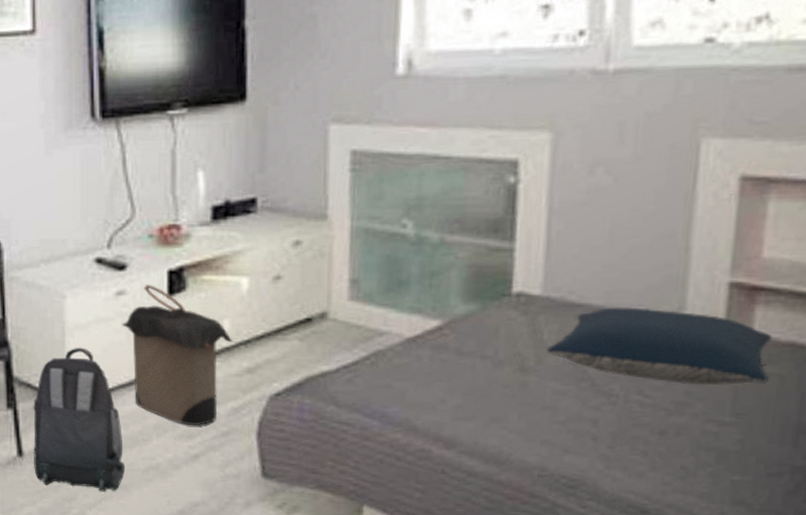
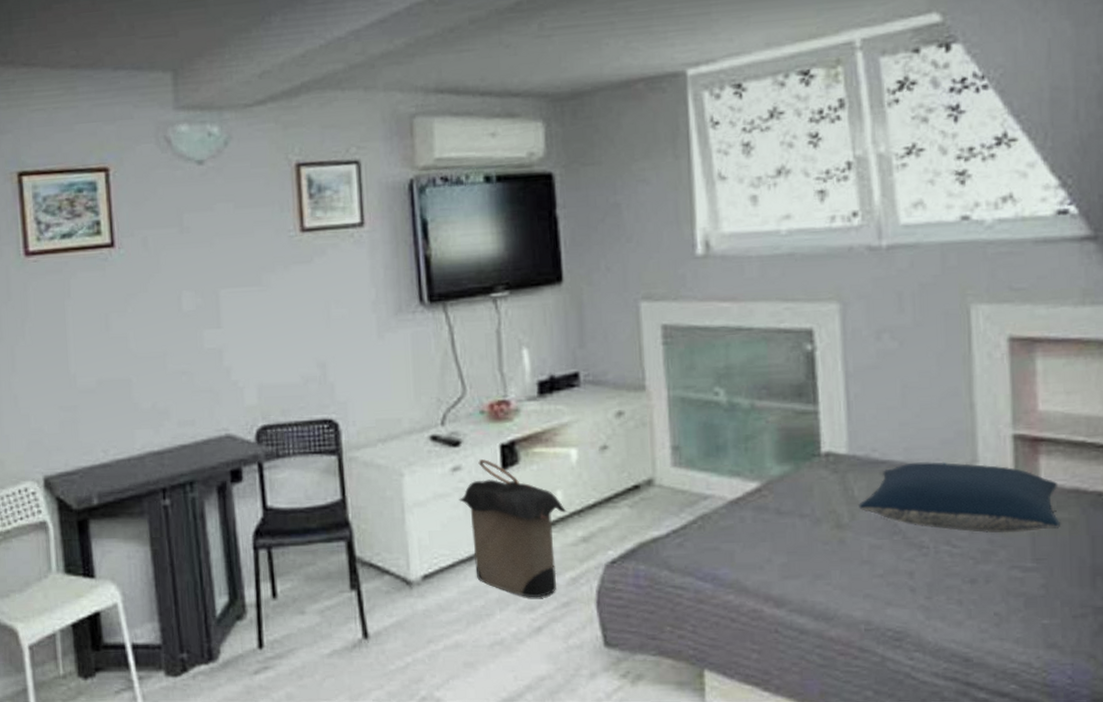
backpack: present [33,347,125,492] -> none [376,524,470,670]

